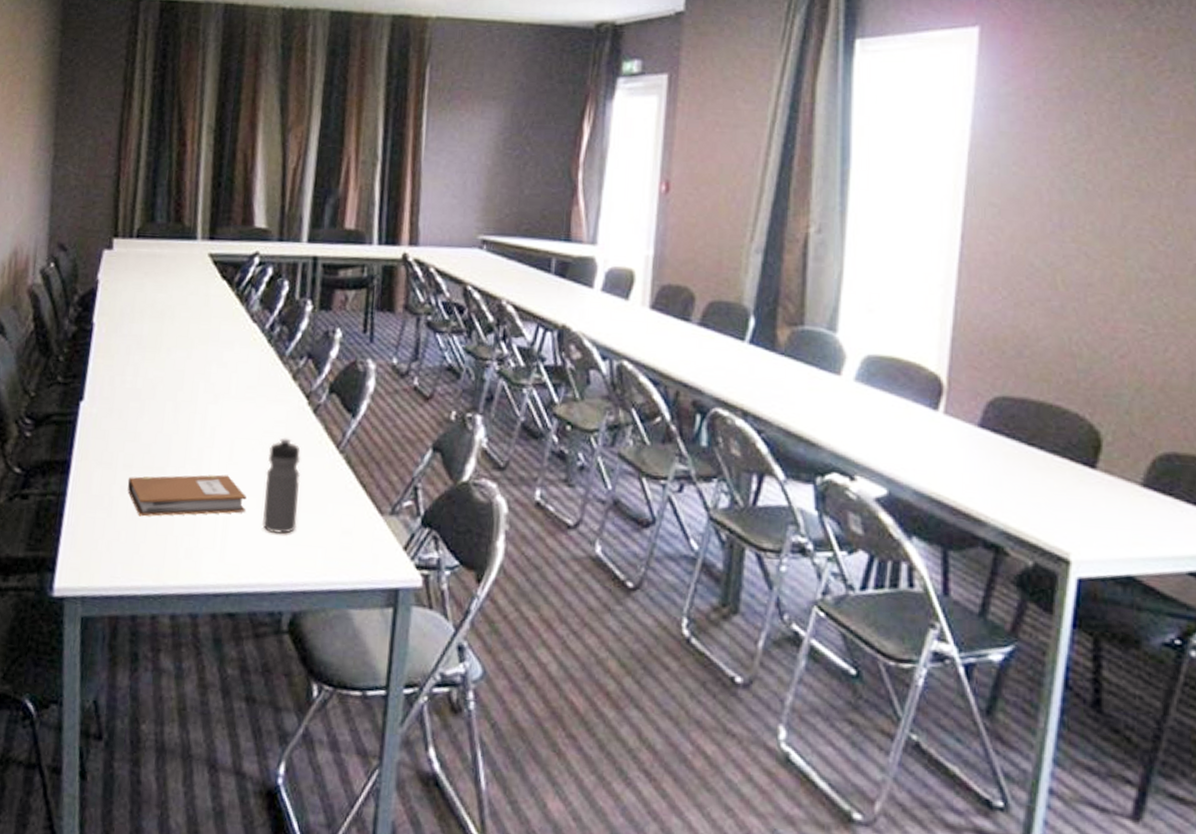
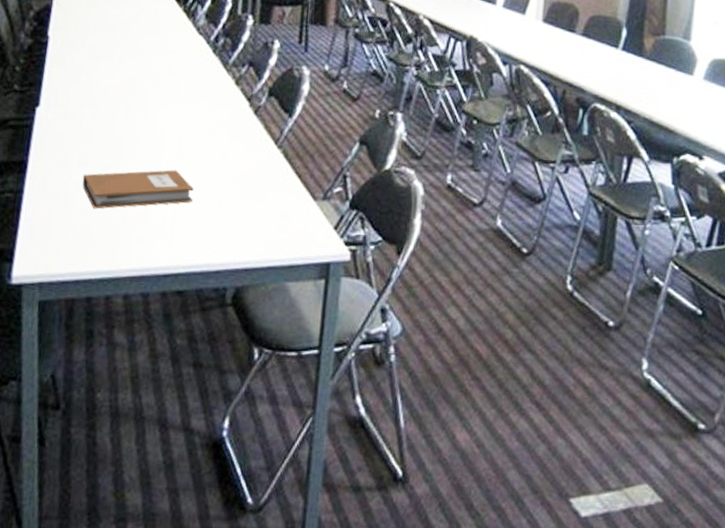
water bottle: present [263,438,301,534] -> none [208,136,243,220]

